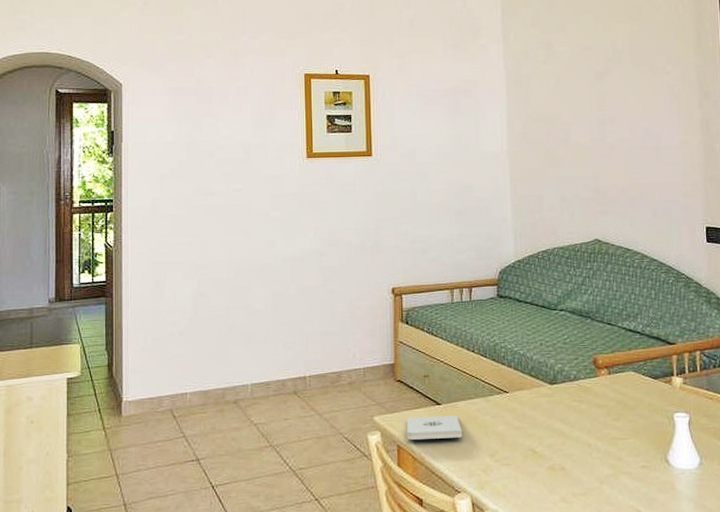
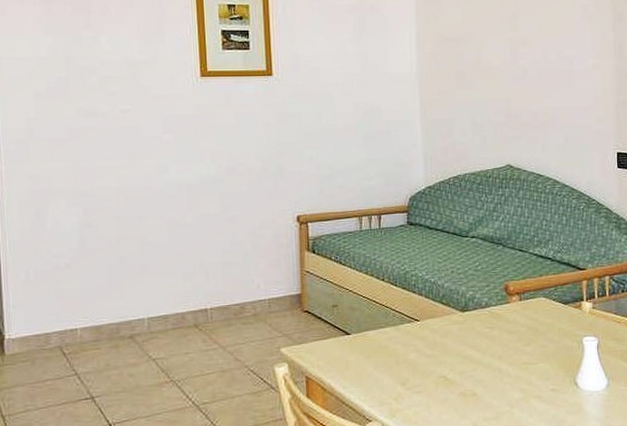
notepad: present [407,415,462,440] -> none [315,345,373,371]

